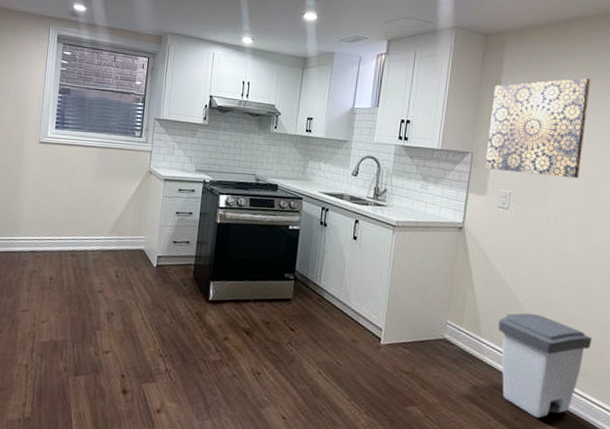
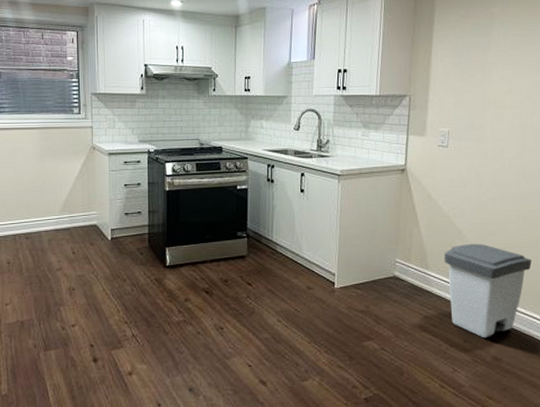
wall art: present [484,77,591,179] -> none [422,9,522,111]

